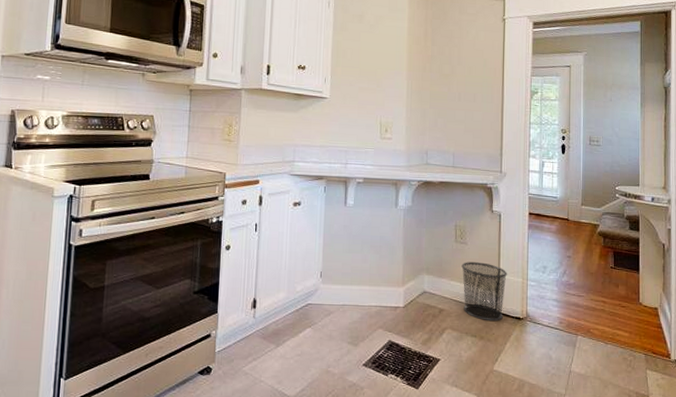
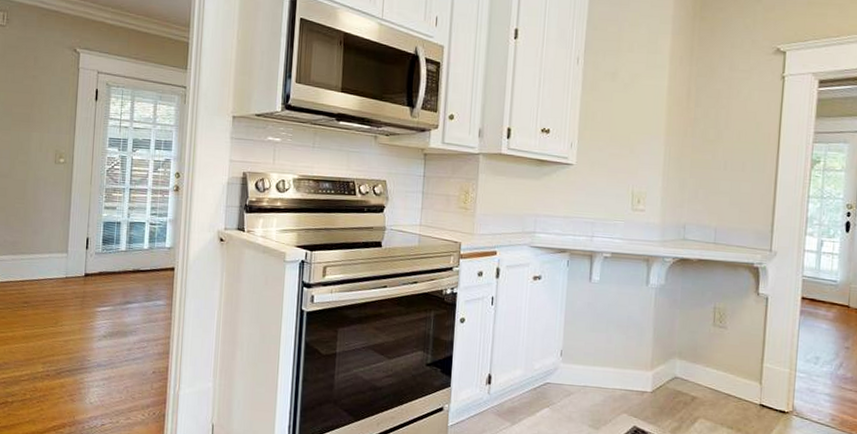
waste bin: present [461,262,507,321] -> none [719,348,772,413]

